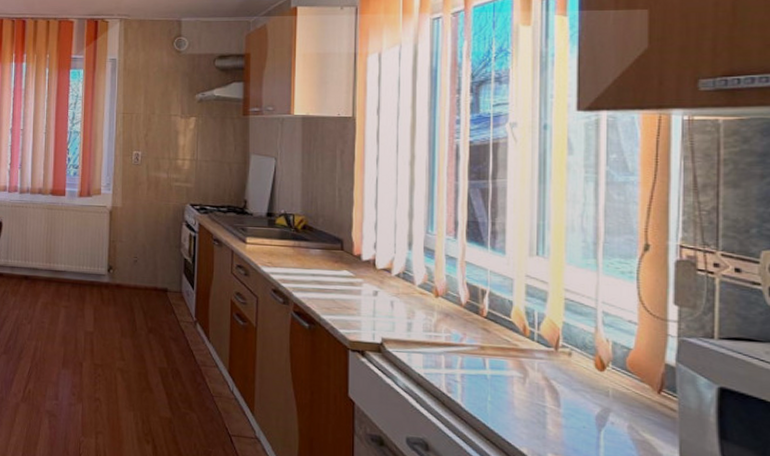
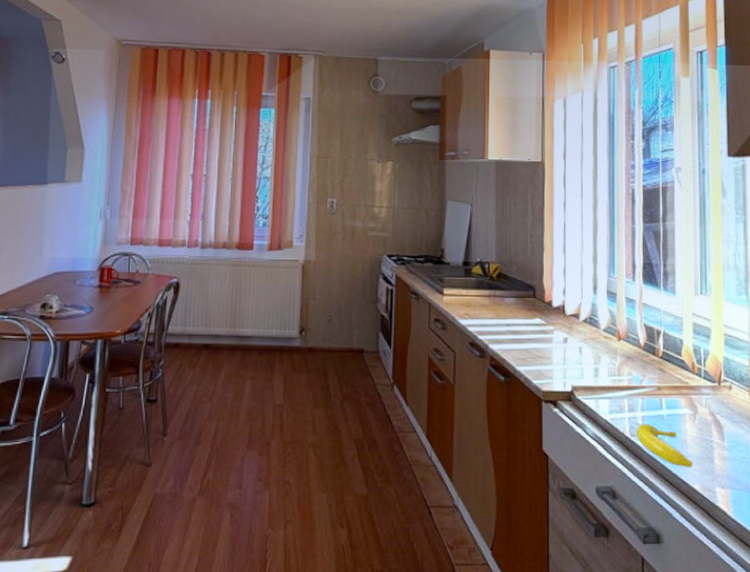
banana: none [453,381,520,431] -> present [635,424,693,468]

